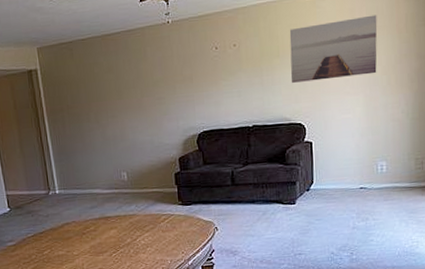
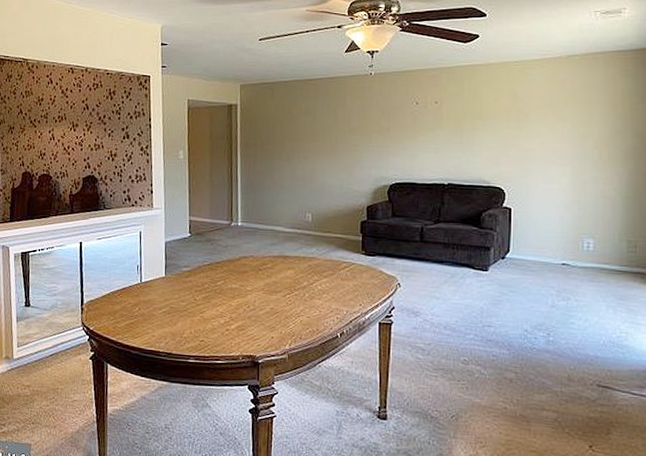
wall art: present [289,14,377,83] -> none [492,88,591,147]

